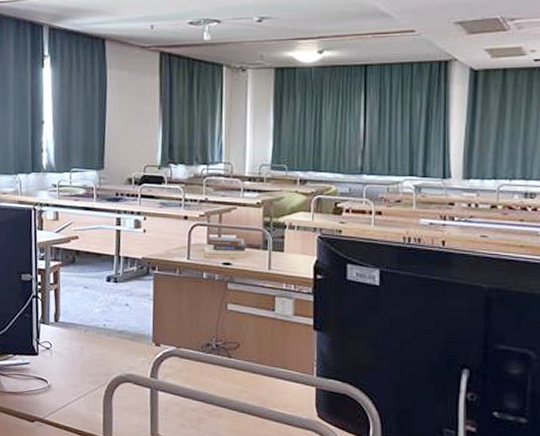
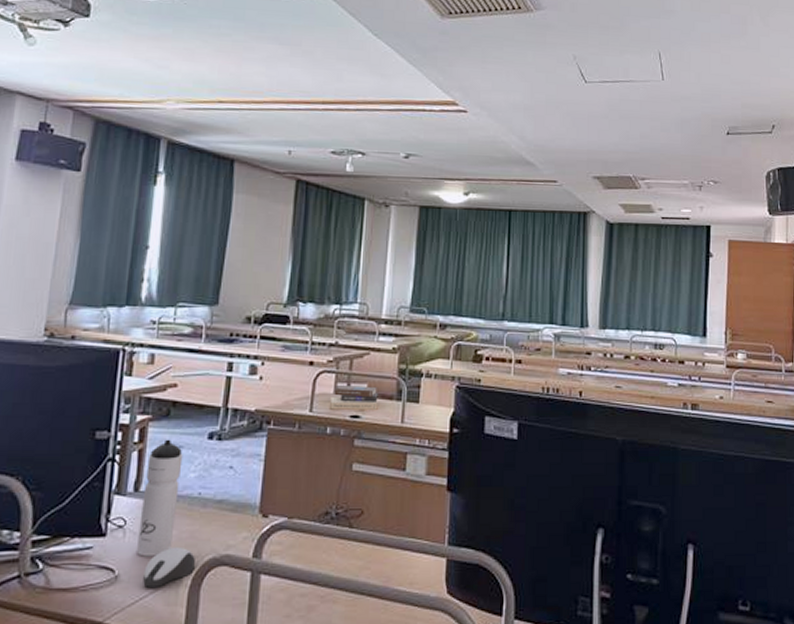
water bottle: none [61,281,89,372] -> present [135,439,183,557]
computer mouse: none [69,365,107,396] -> present [143,546,196,588]

